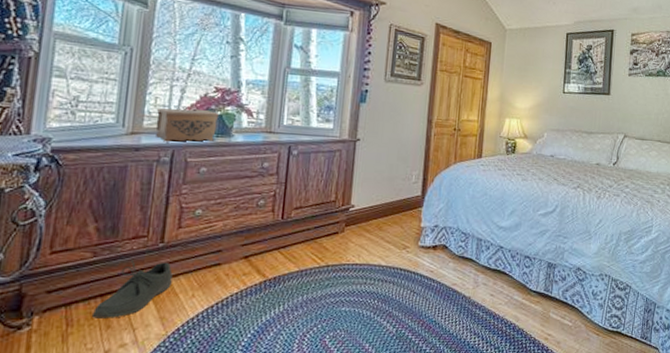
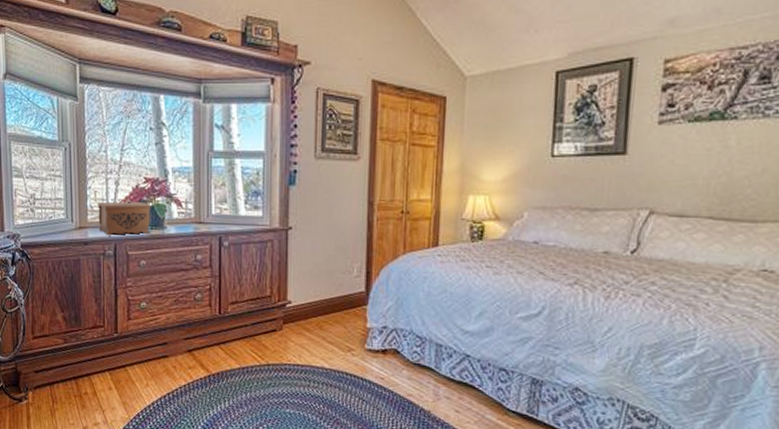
arctic: present [91,260,173,318] -> none [69,347,128,400]

